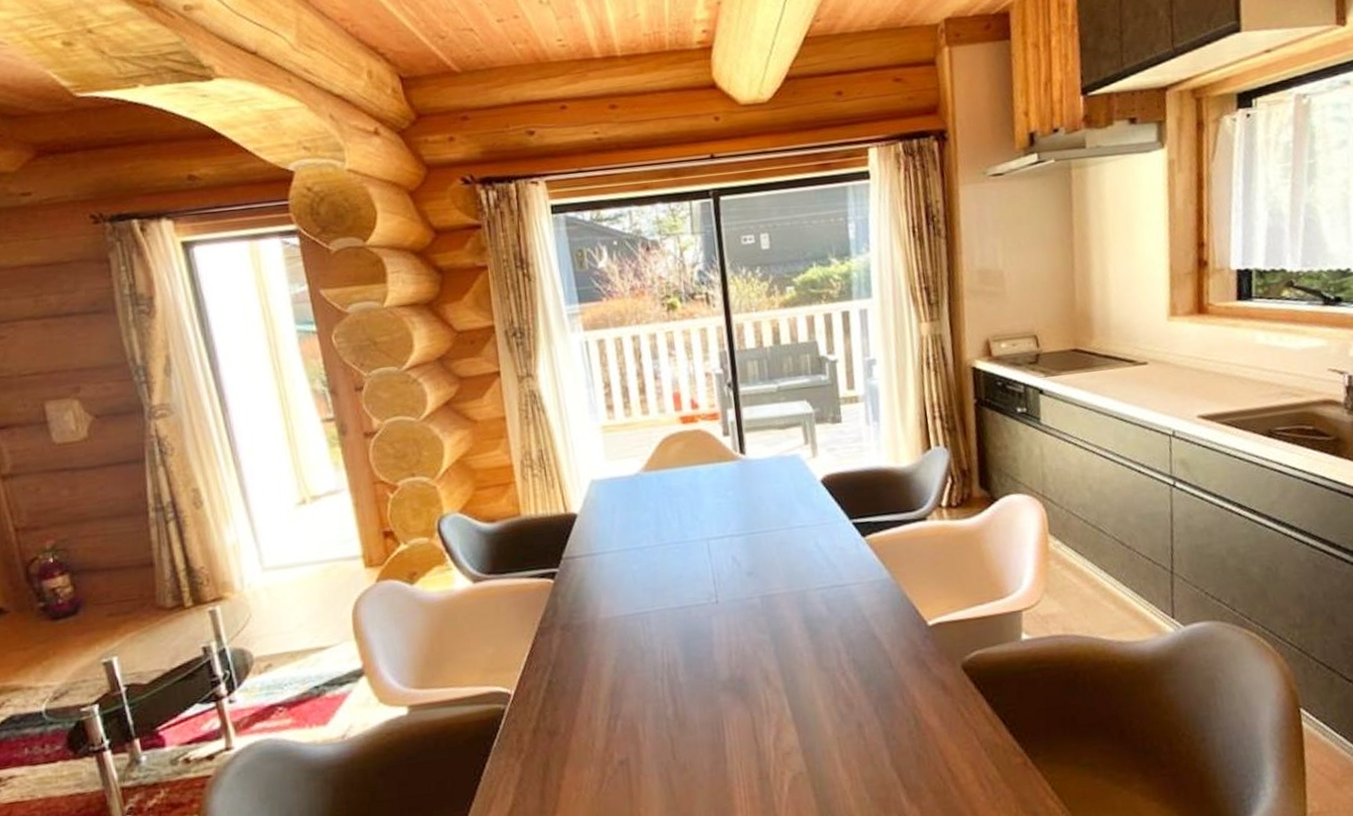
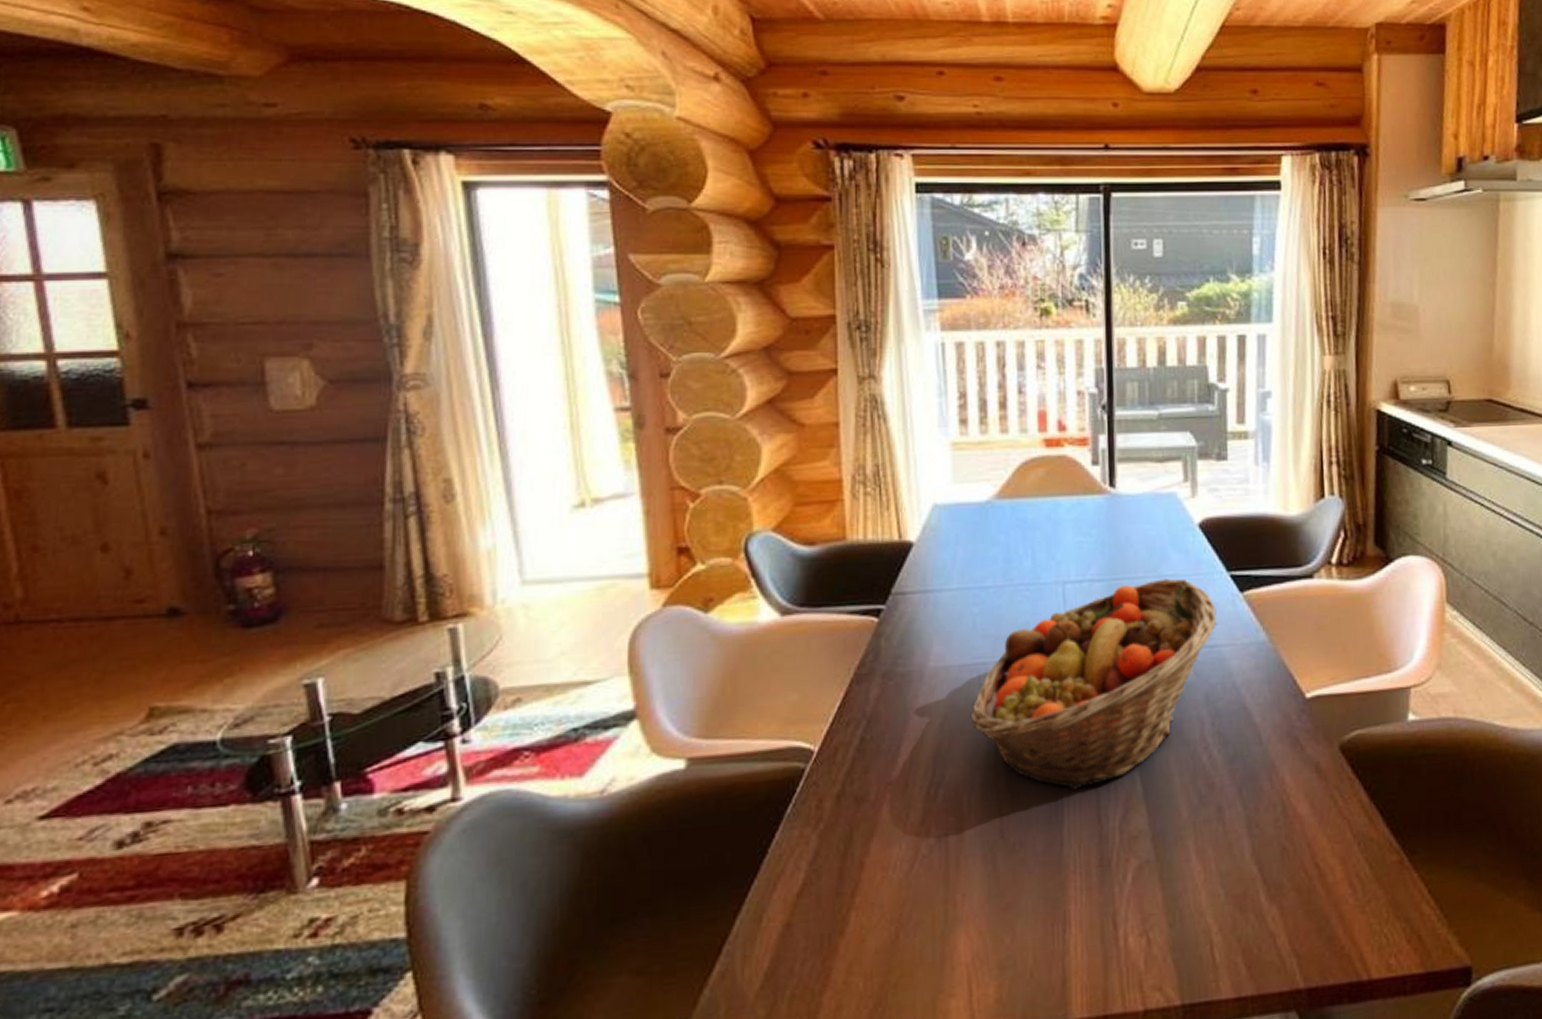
fruit basket: none [638,529,844,716] -> present [970,578,1217,790]

